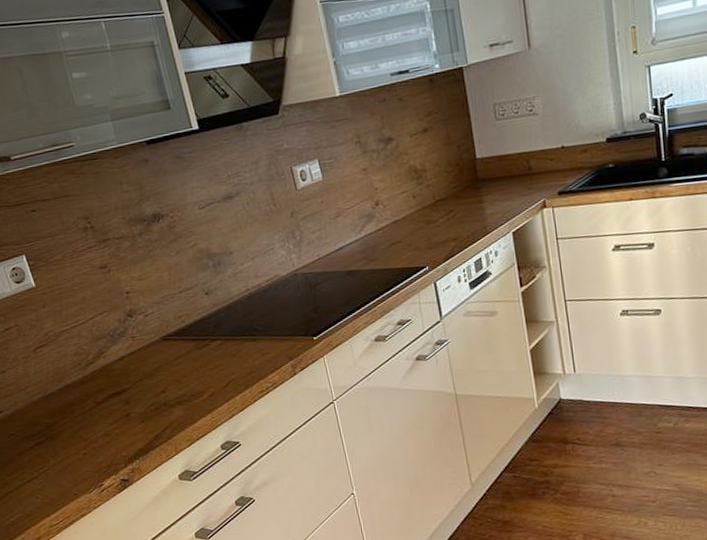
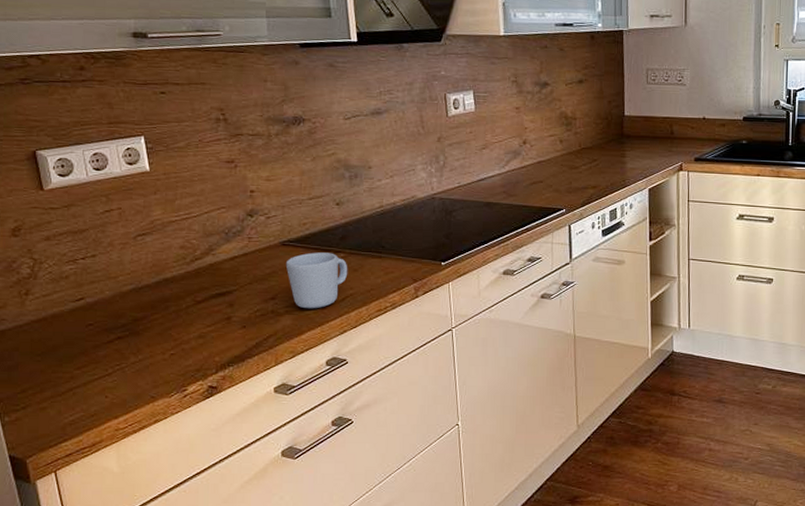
mug: none [169,341,227,398] -> present [285,252,348,309]

